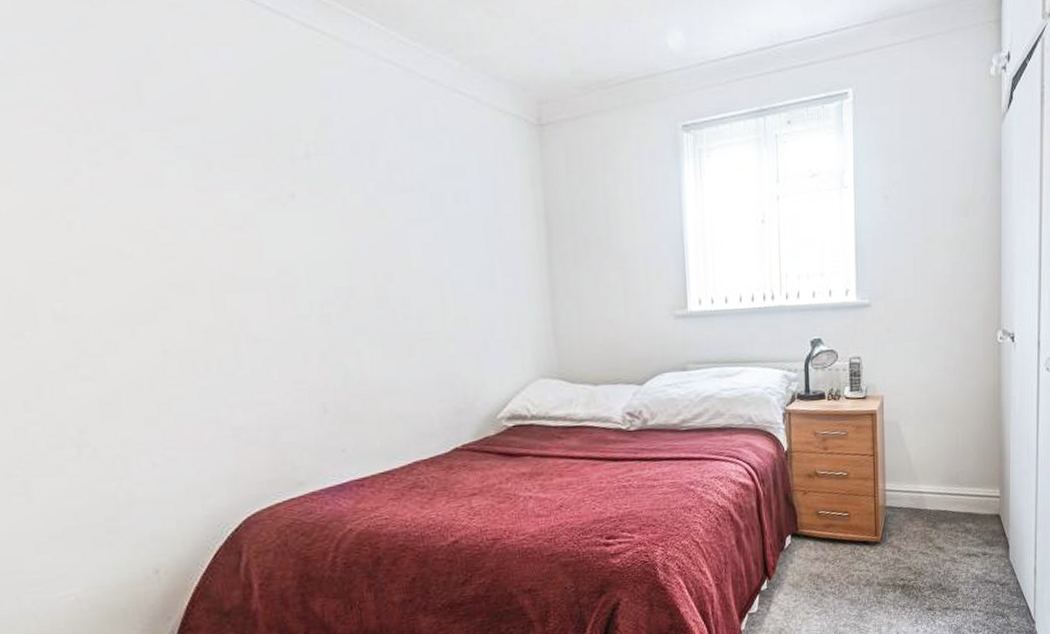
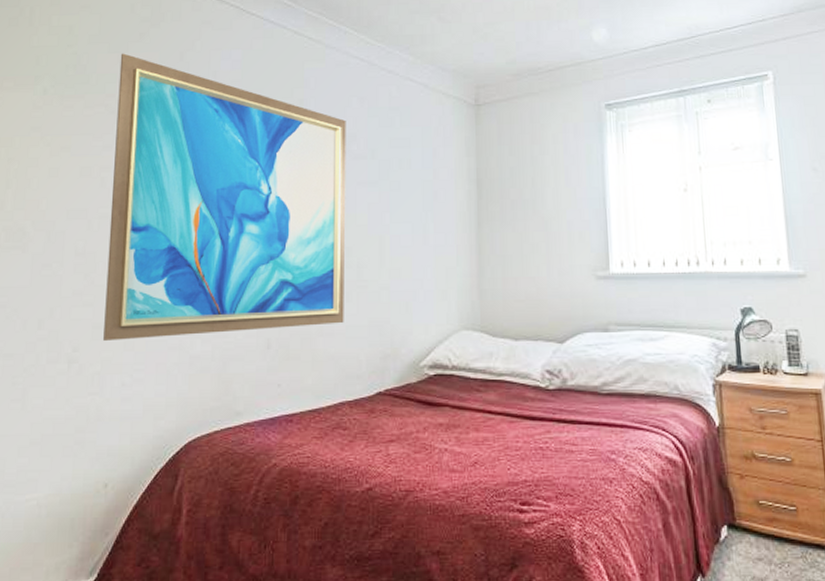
wall art: none [55,46,409,419] -> present [103,53,346,341]

